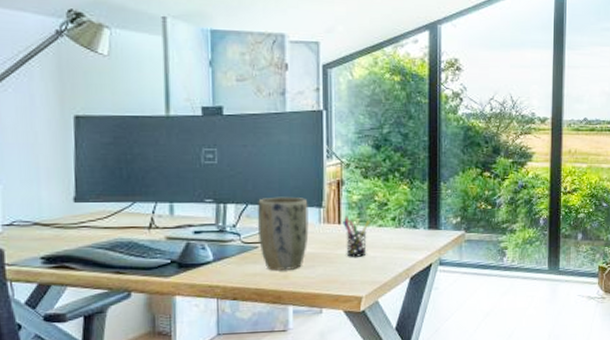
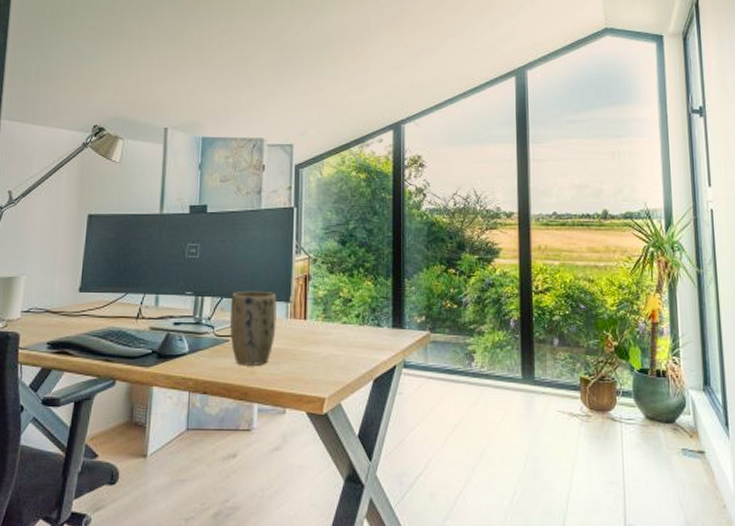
pen holder: present [343,216,371,257] -> none [308,312,335,355]

